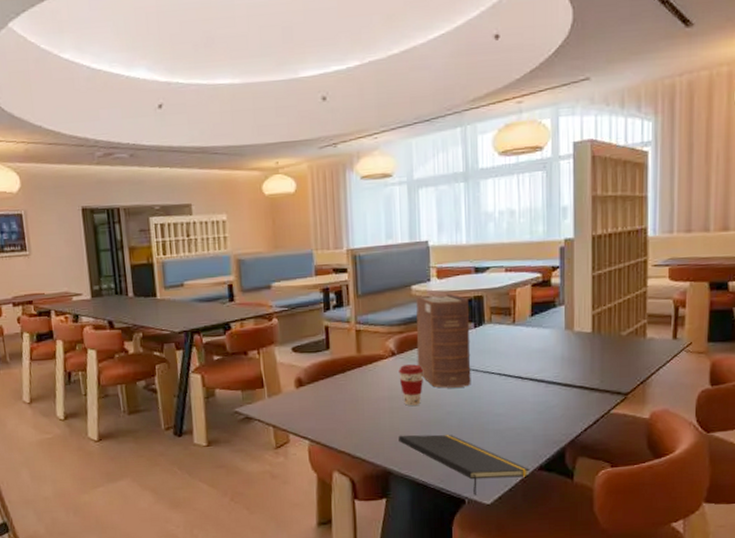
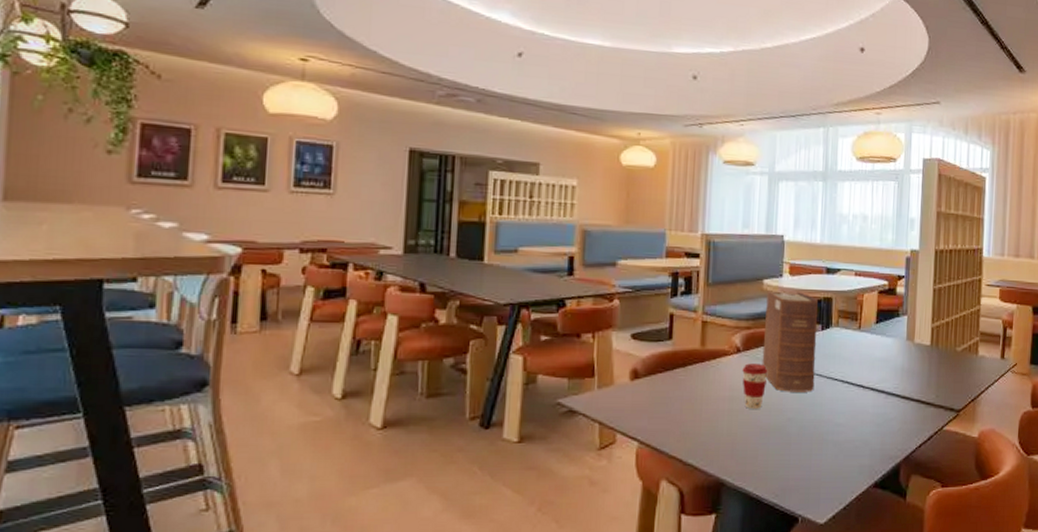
notepad: present [398,434,531,496] -> none [735,441,866,513]

